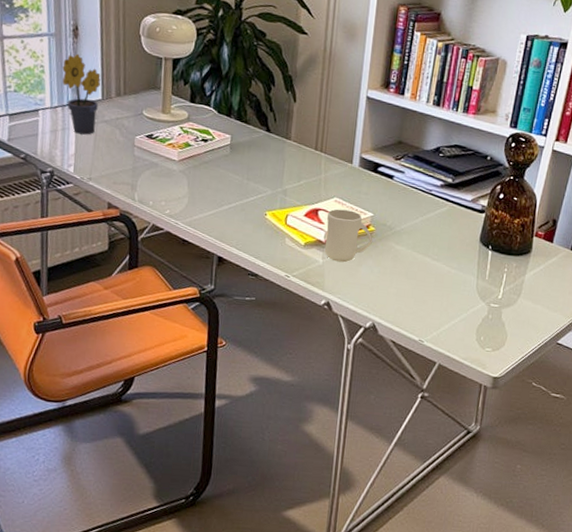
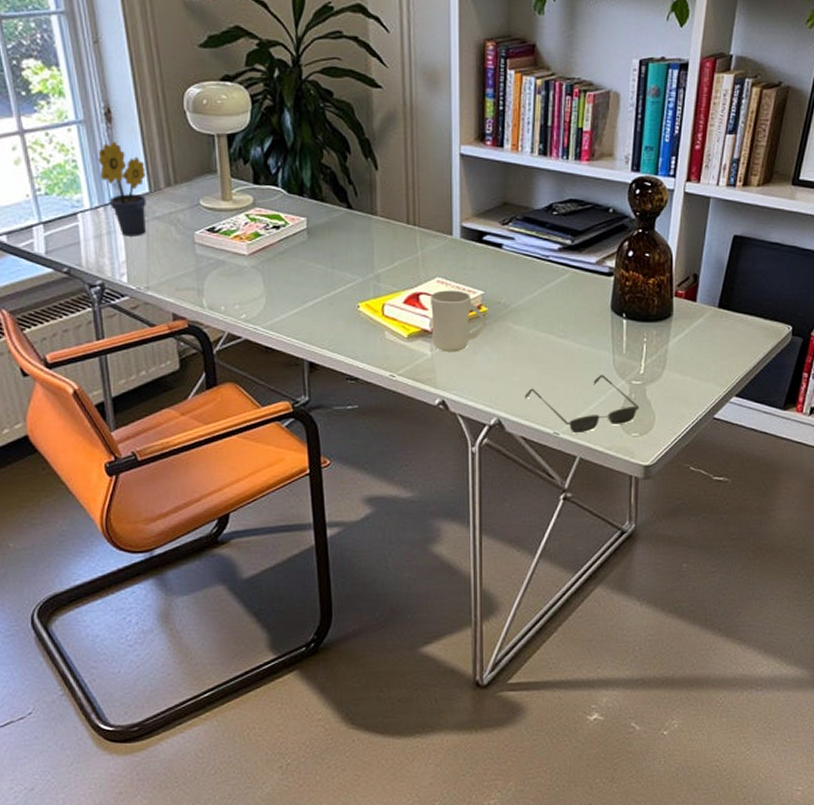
eyeglasses: none [397,295,495,344] -> present [524,375,640,434]

